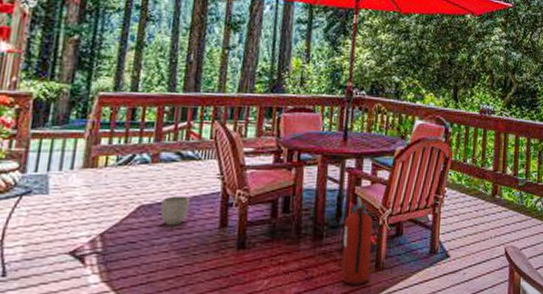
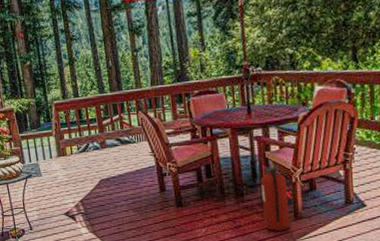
planter: present [160,196,191,226] -> none [115,170,135,193]

